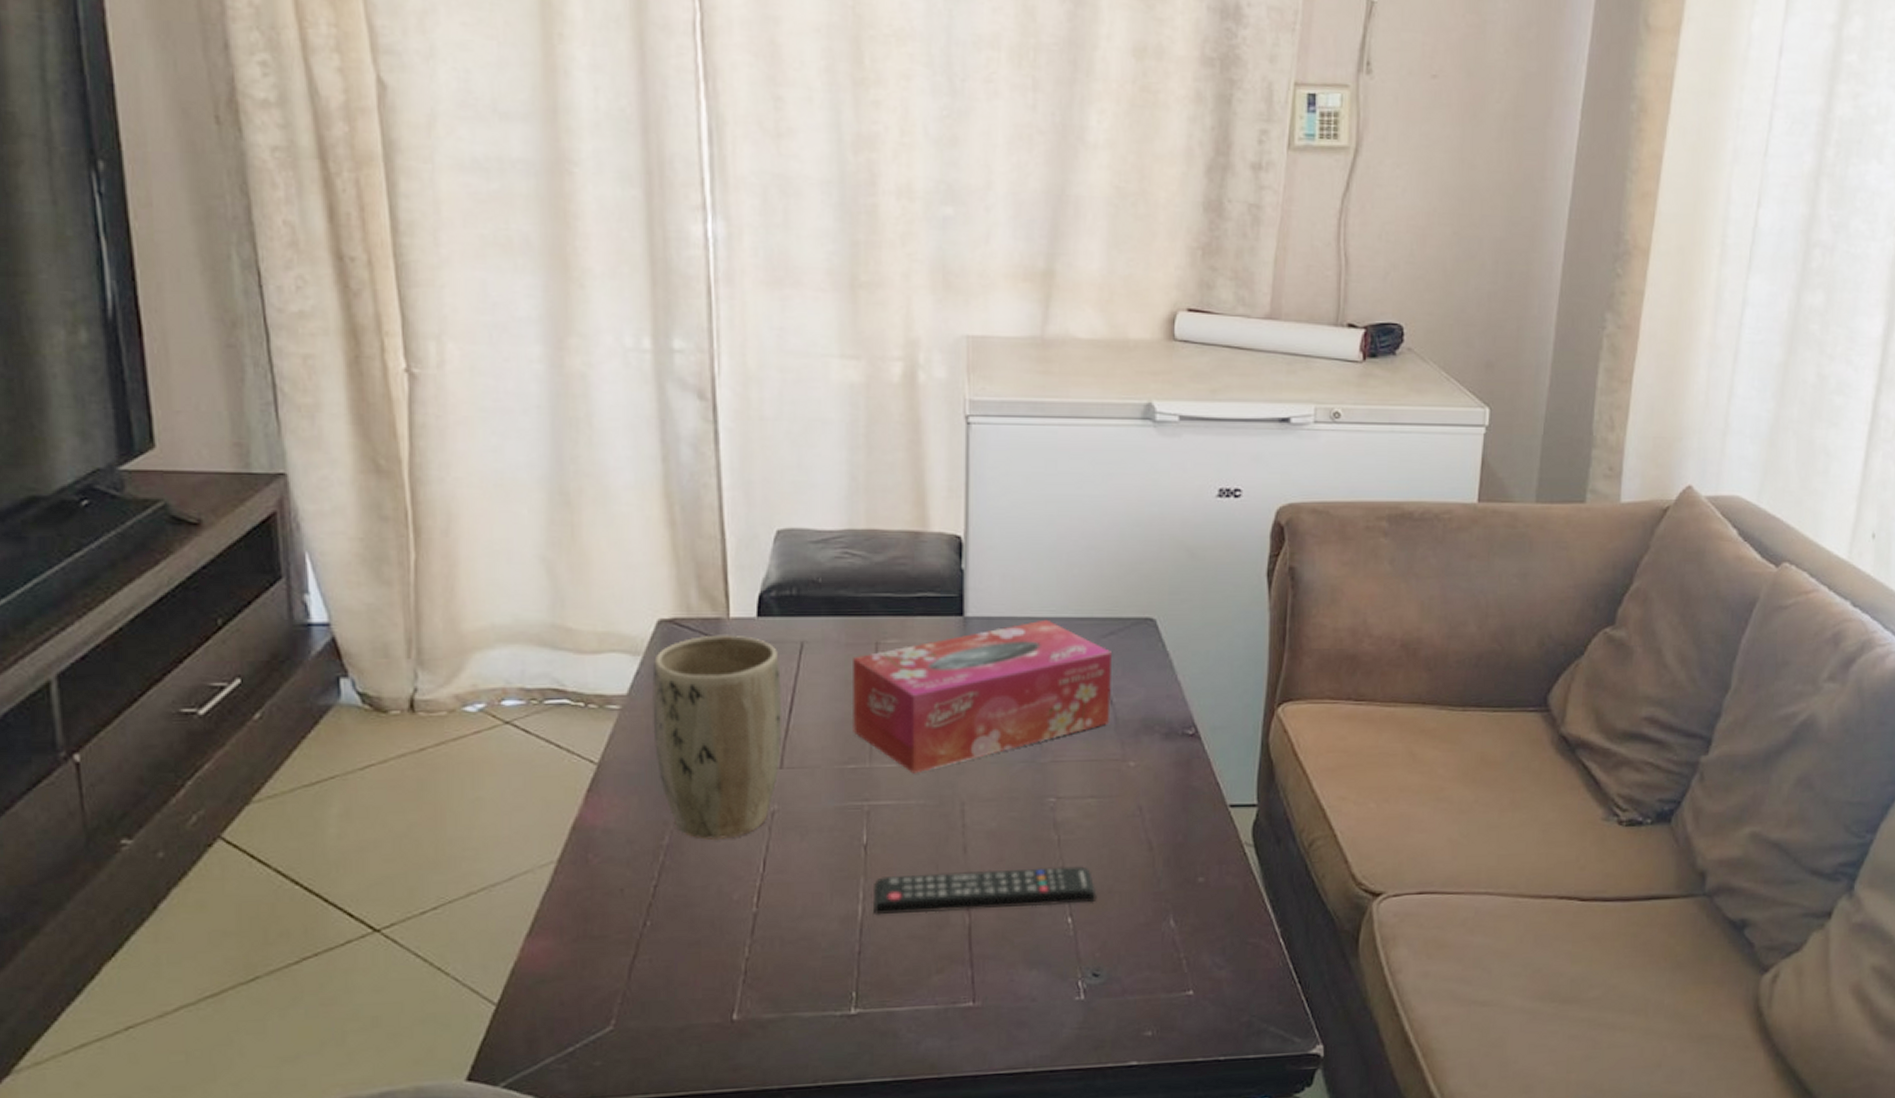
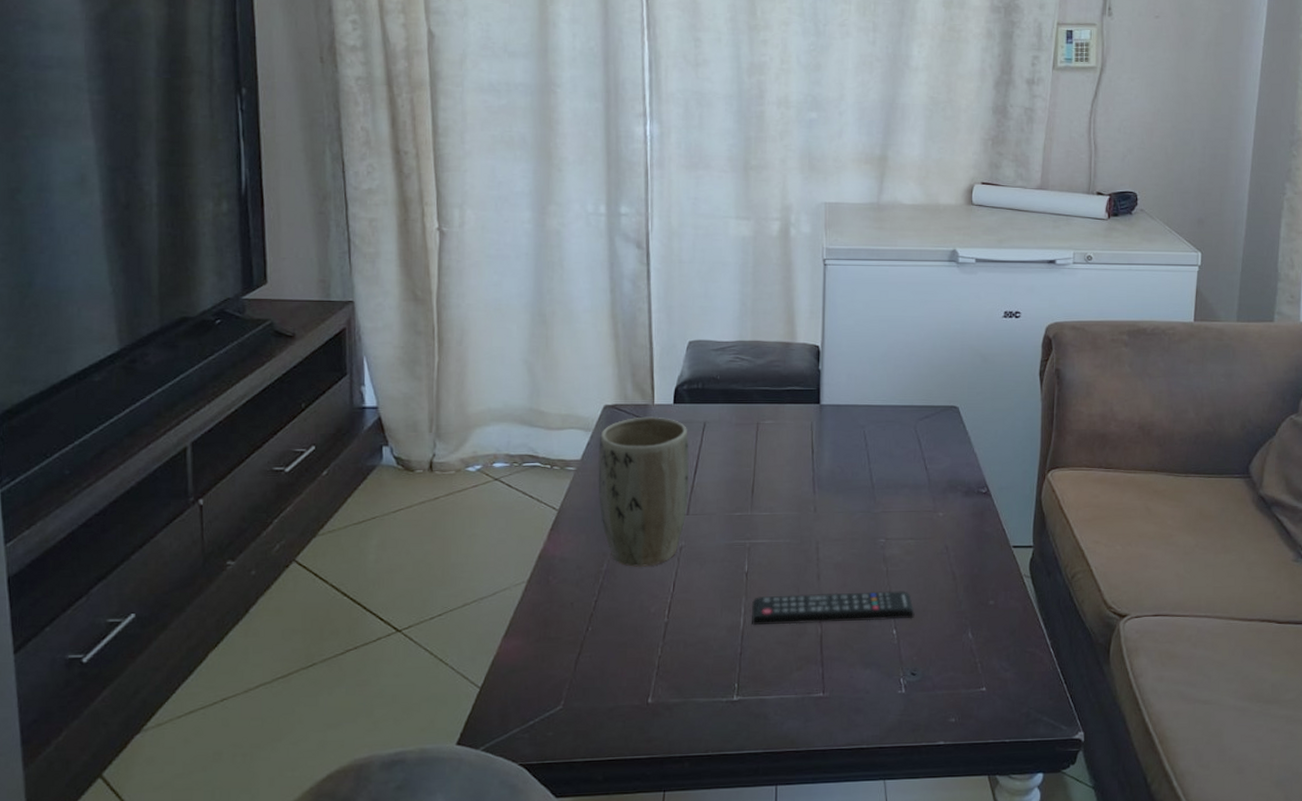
tissue box: present [851,619,1113,774] -> none [739,406,927,520]

